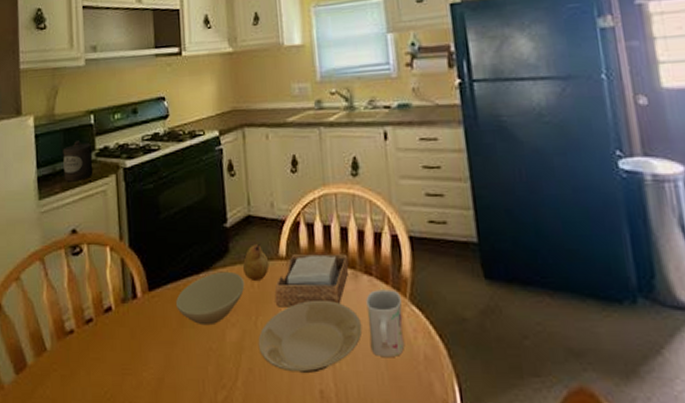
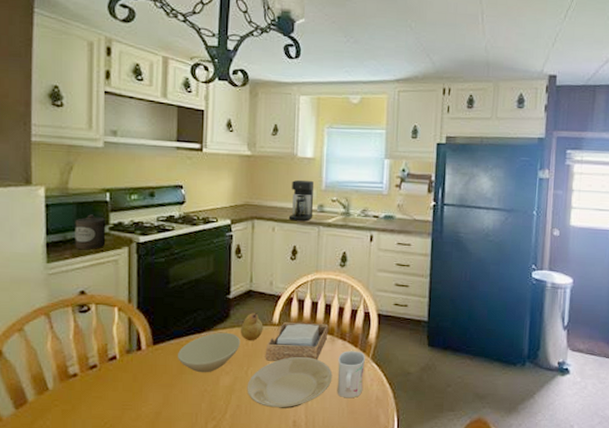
coffee maker: none [282,72,311,123] -> present [288,179,313,221]

